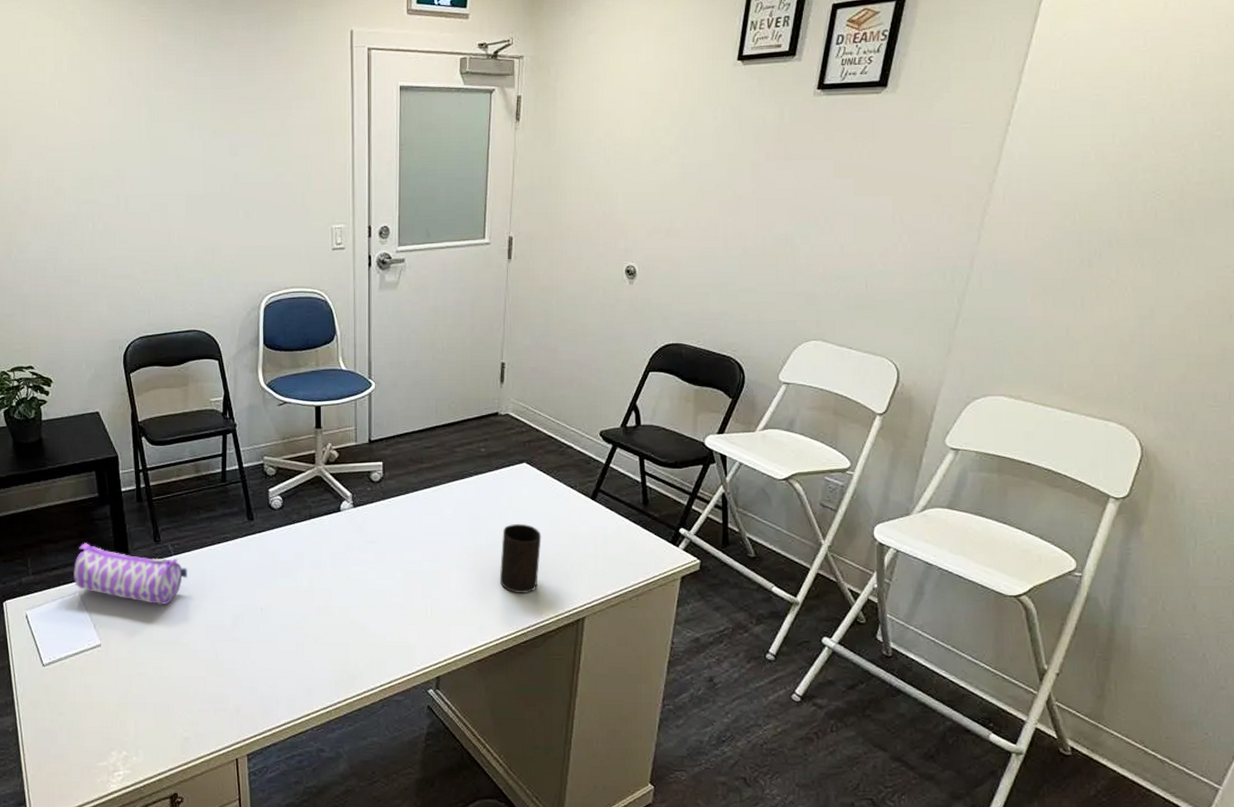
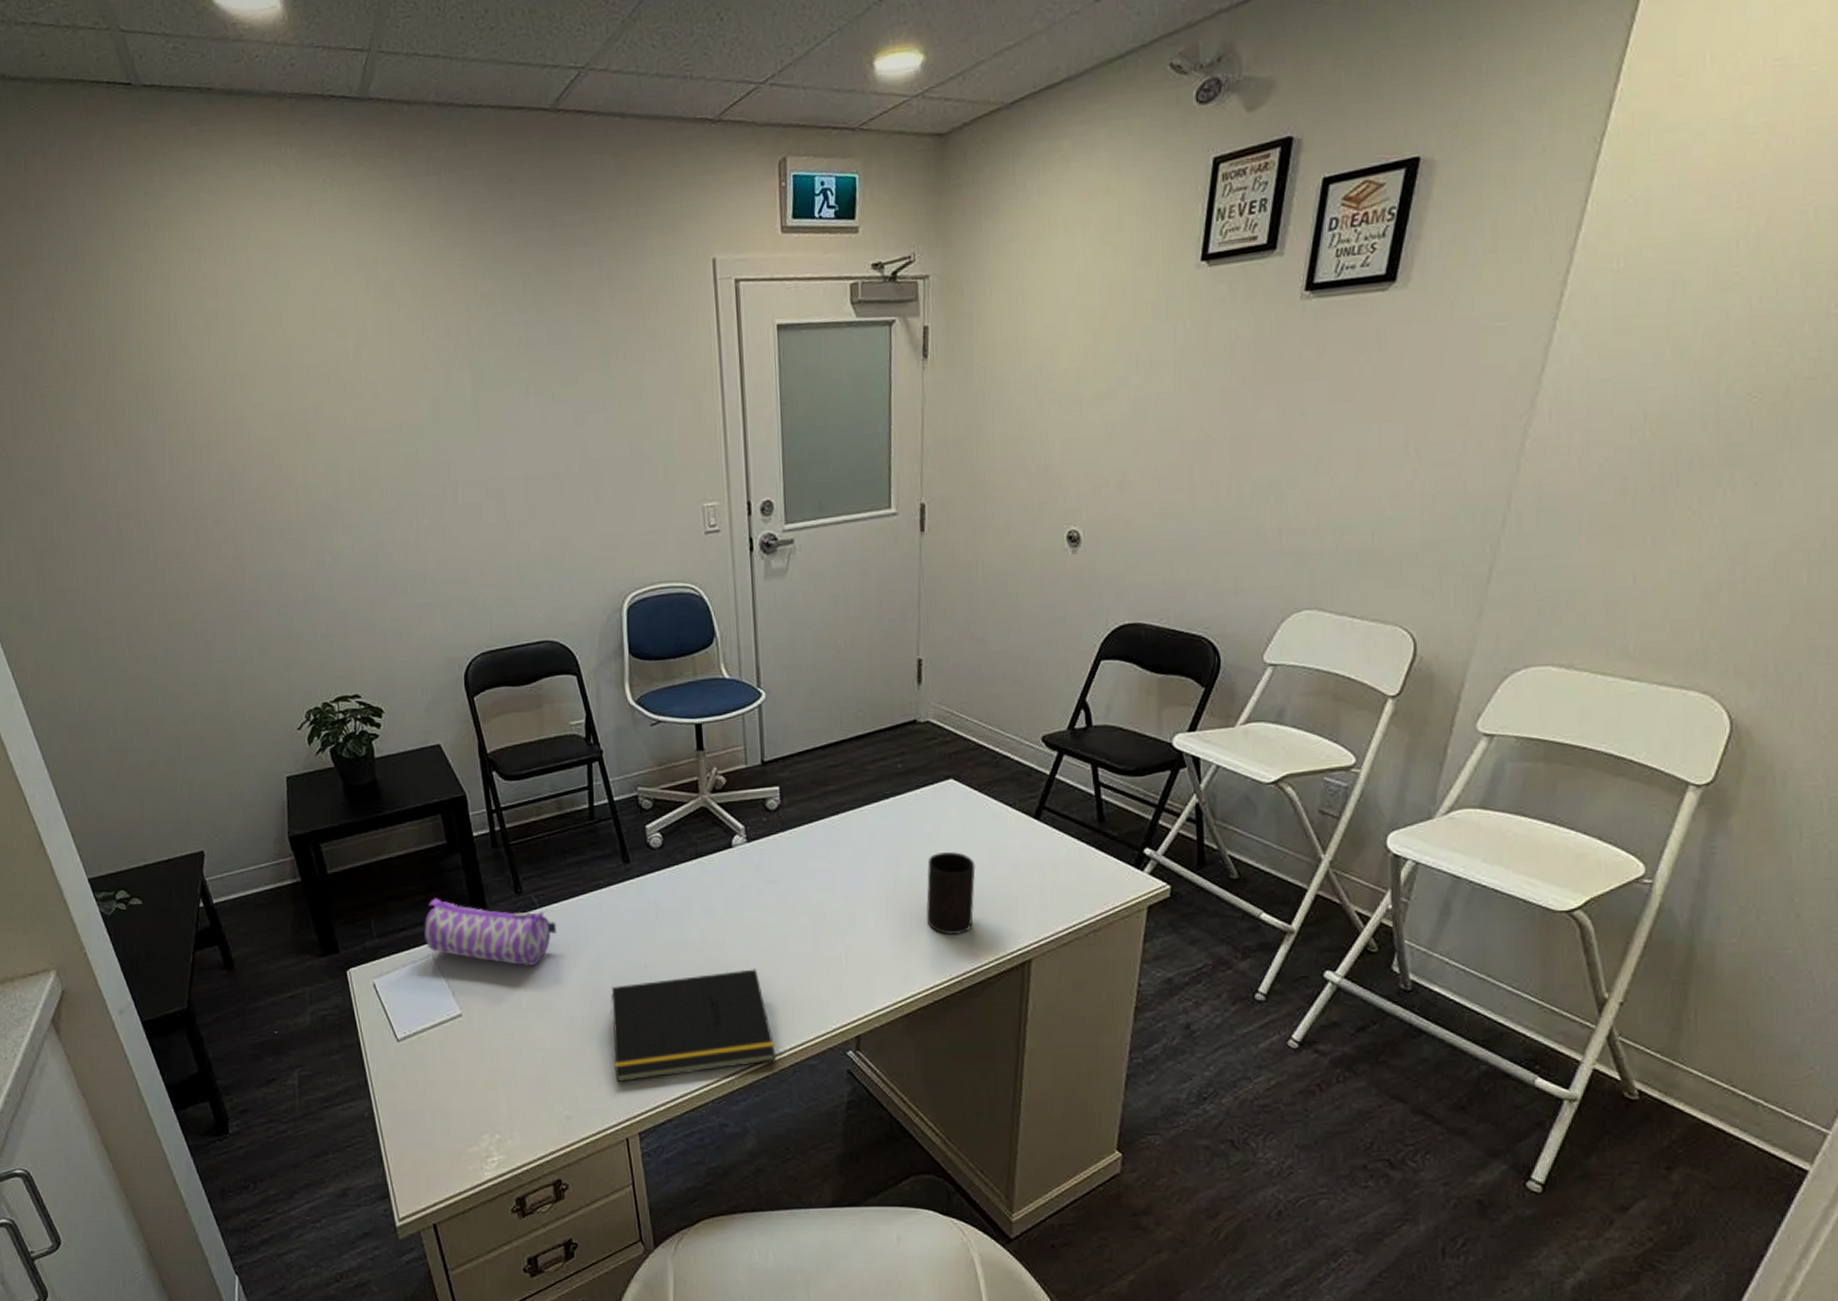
notepad: none [230,615,368,709] -> present [610,969,776,1082]

